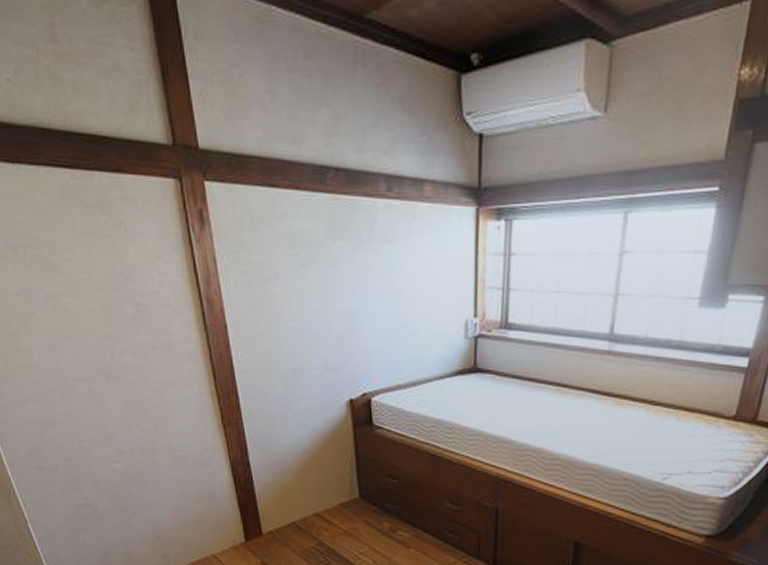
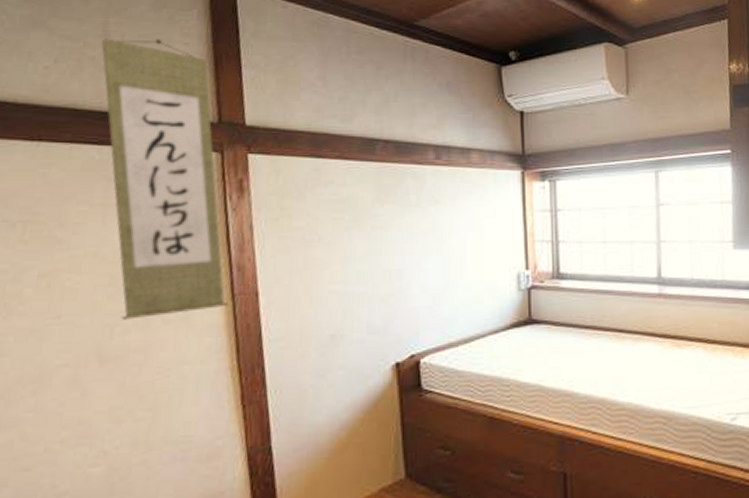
wall scroll: none [52,43,202,343] -> present [101,38,228,320]

